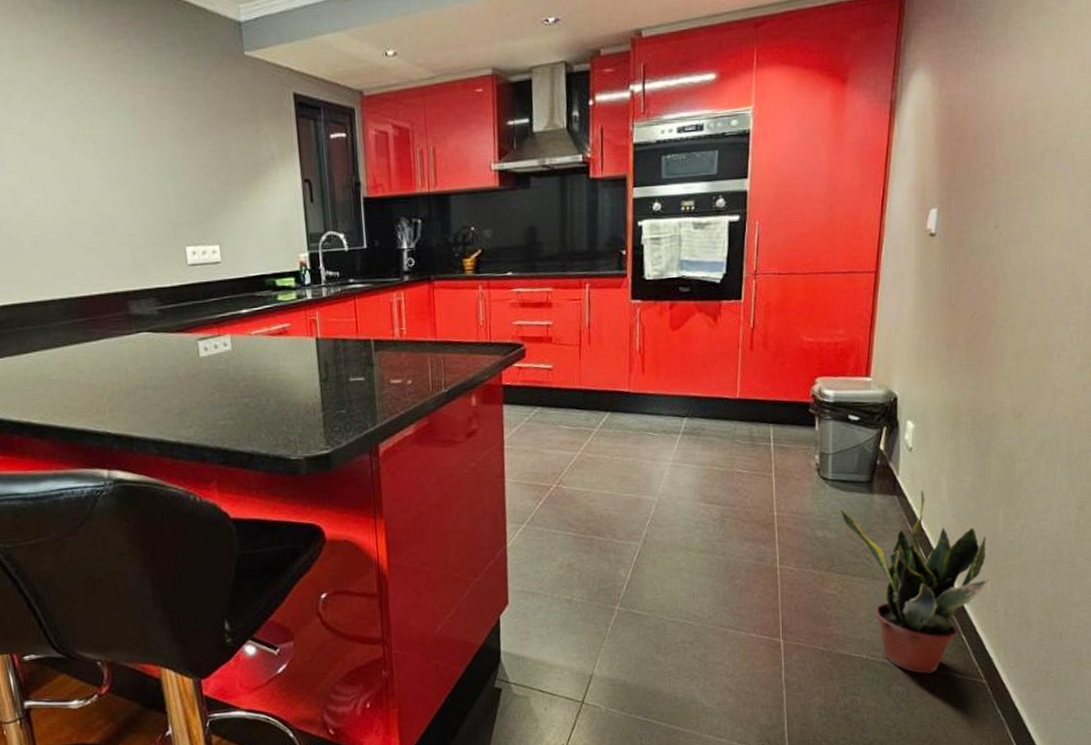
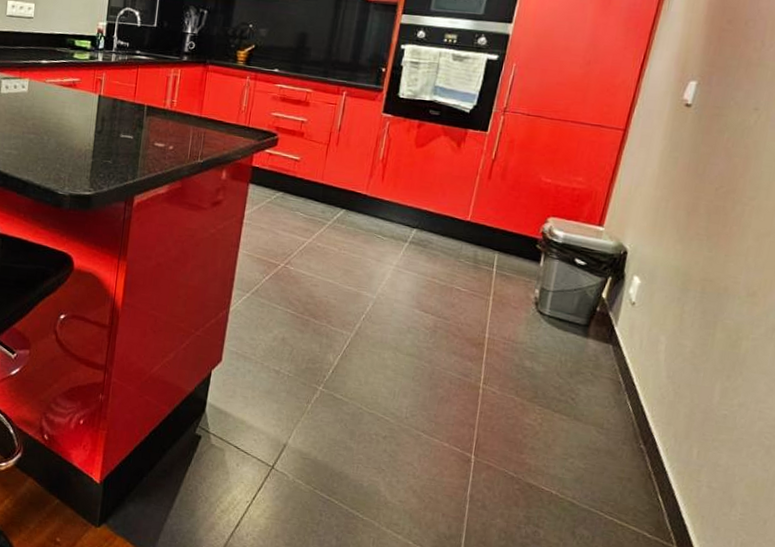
potted plant: present [841,490,989,674] -> none [552,345,699,526]

